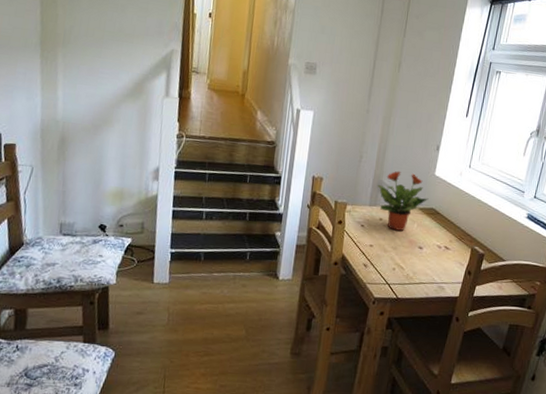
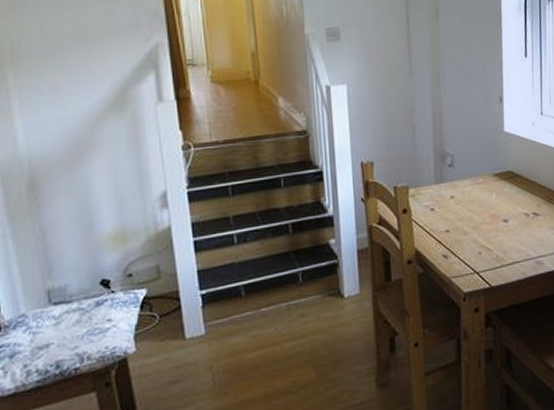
potted plant: present [377,170,429,231] -> none [440,135,503,207]

